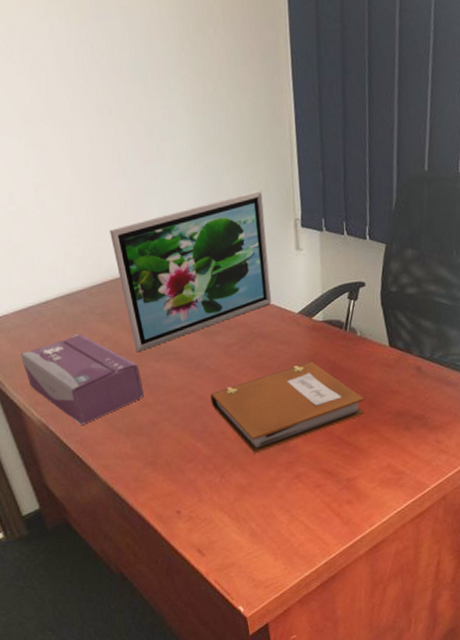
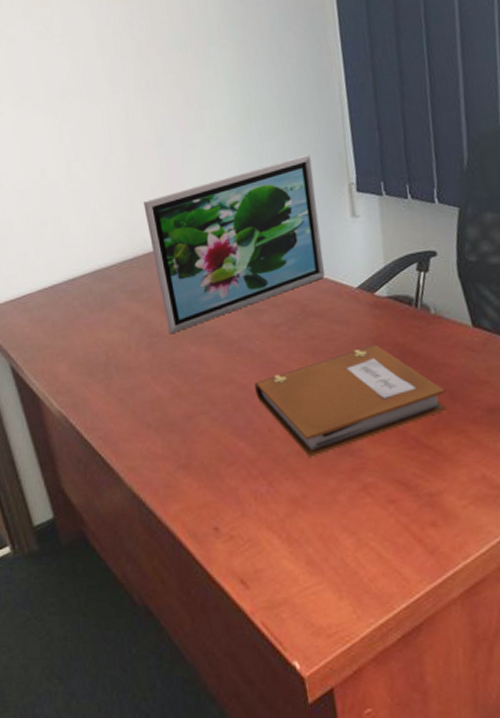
tissue box: present [20,334,144,425] -> none [43,313,177,418]

